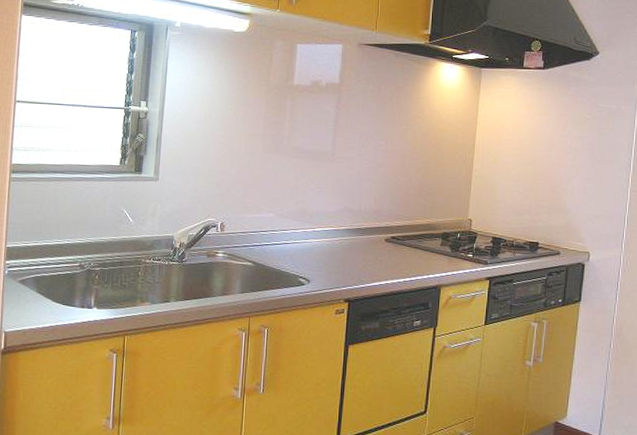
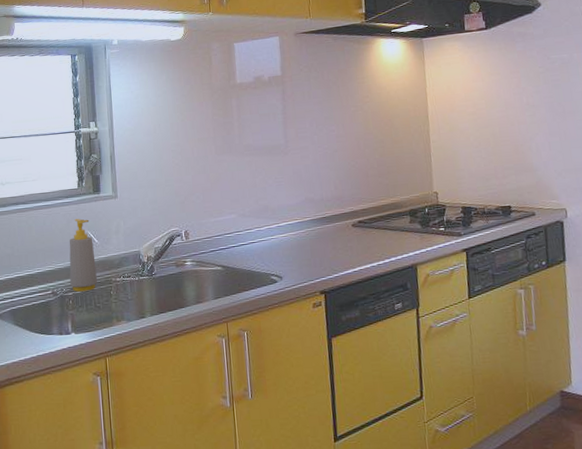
soap bottle: none [99,196,128,269] -> present [69,219,98,292]

